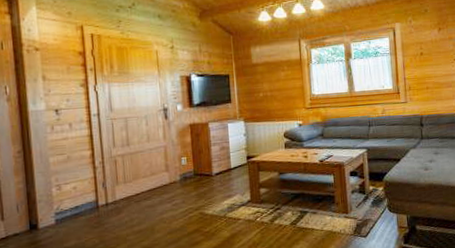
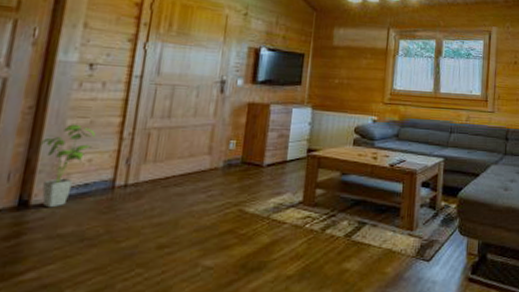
house plant: none [34,160,75,228] -> present [40,124,96,208]

